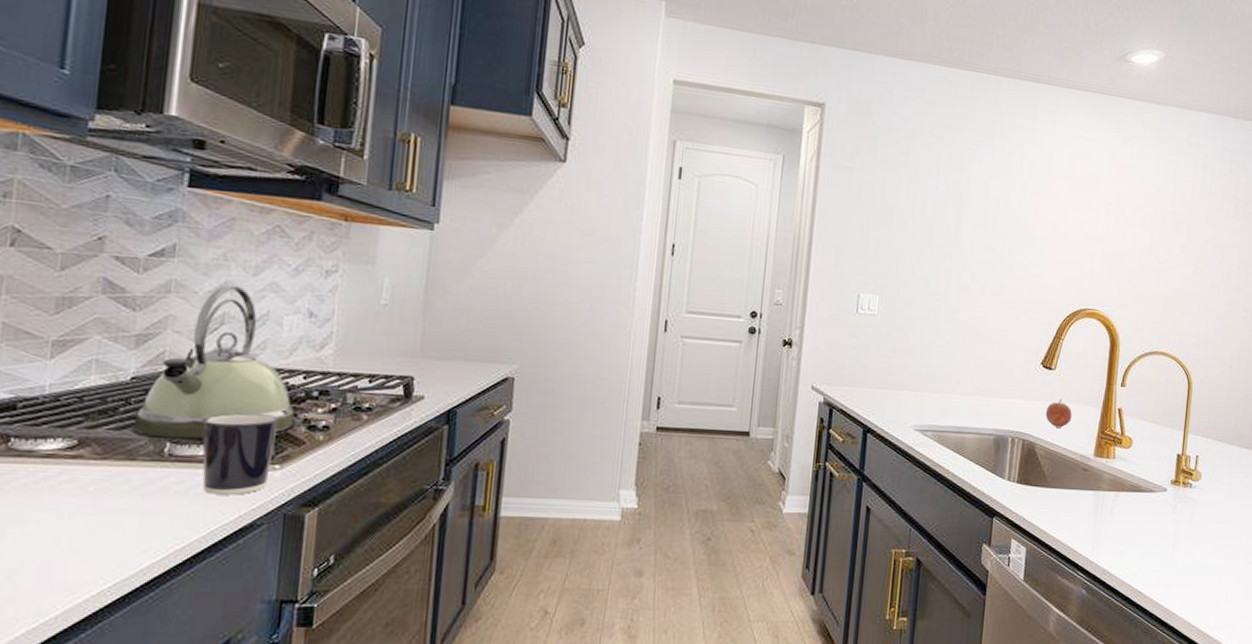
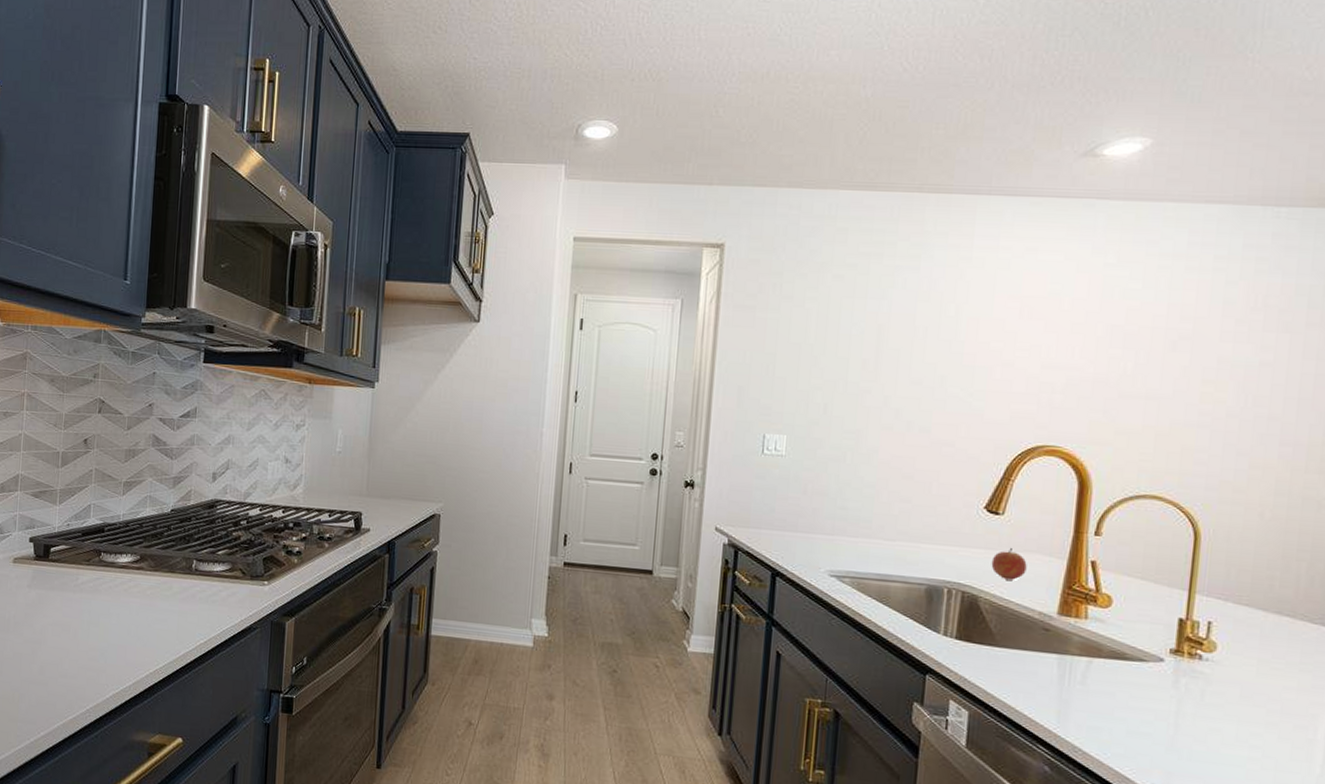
kettle: present [130,284,296,441] -> none [171,438,278,560]
mug: present [202,413,279,495] -> none [216,539,267,604]

